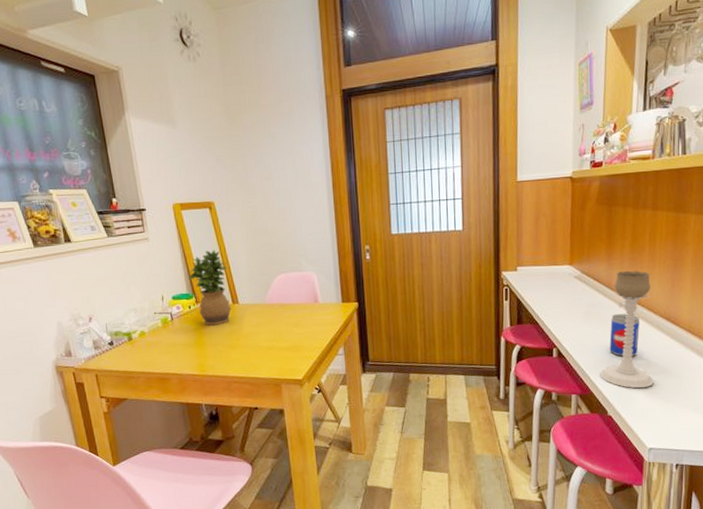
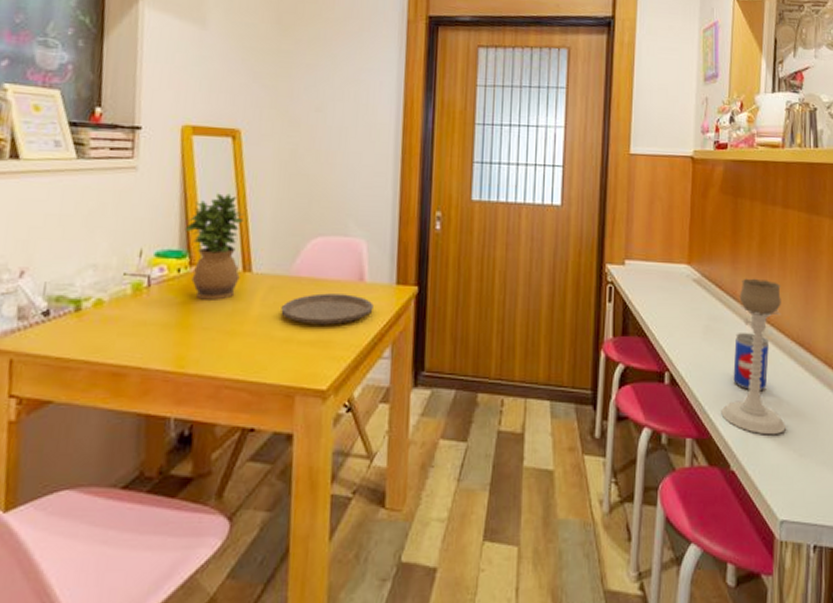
plate: none [263,312,327,336] -> present [281,293,374,325]

